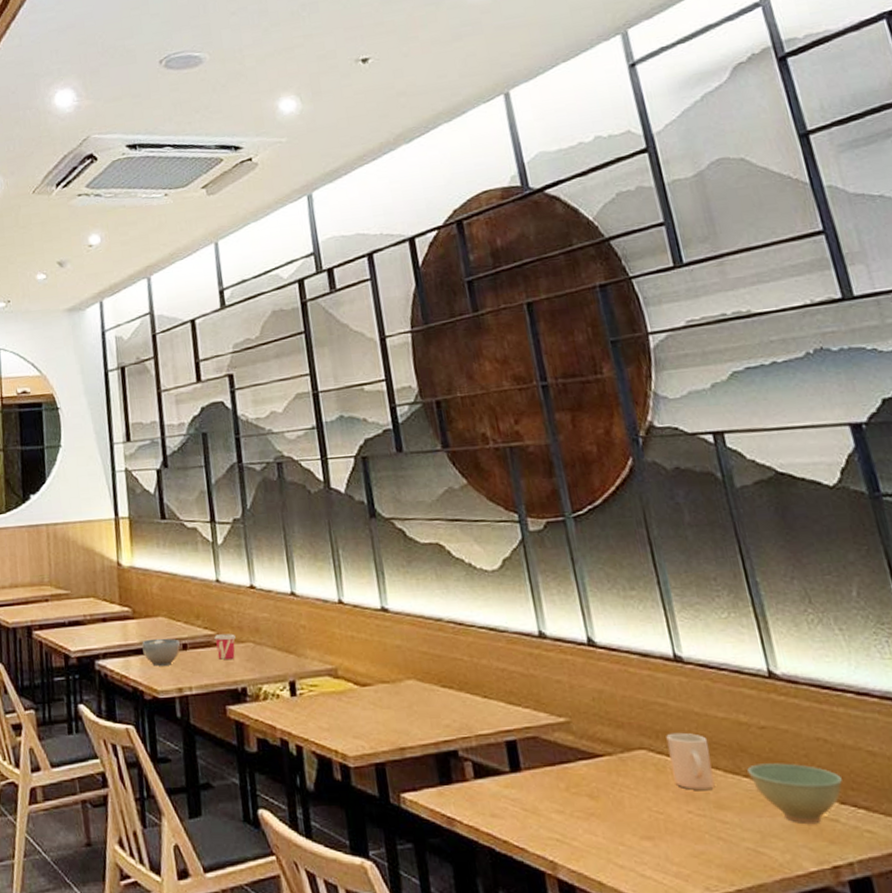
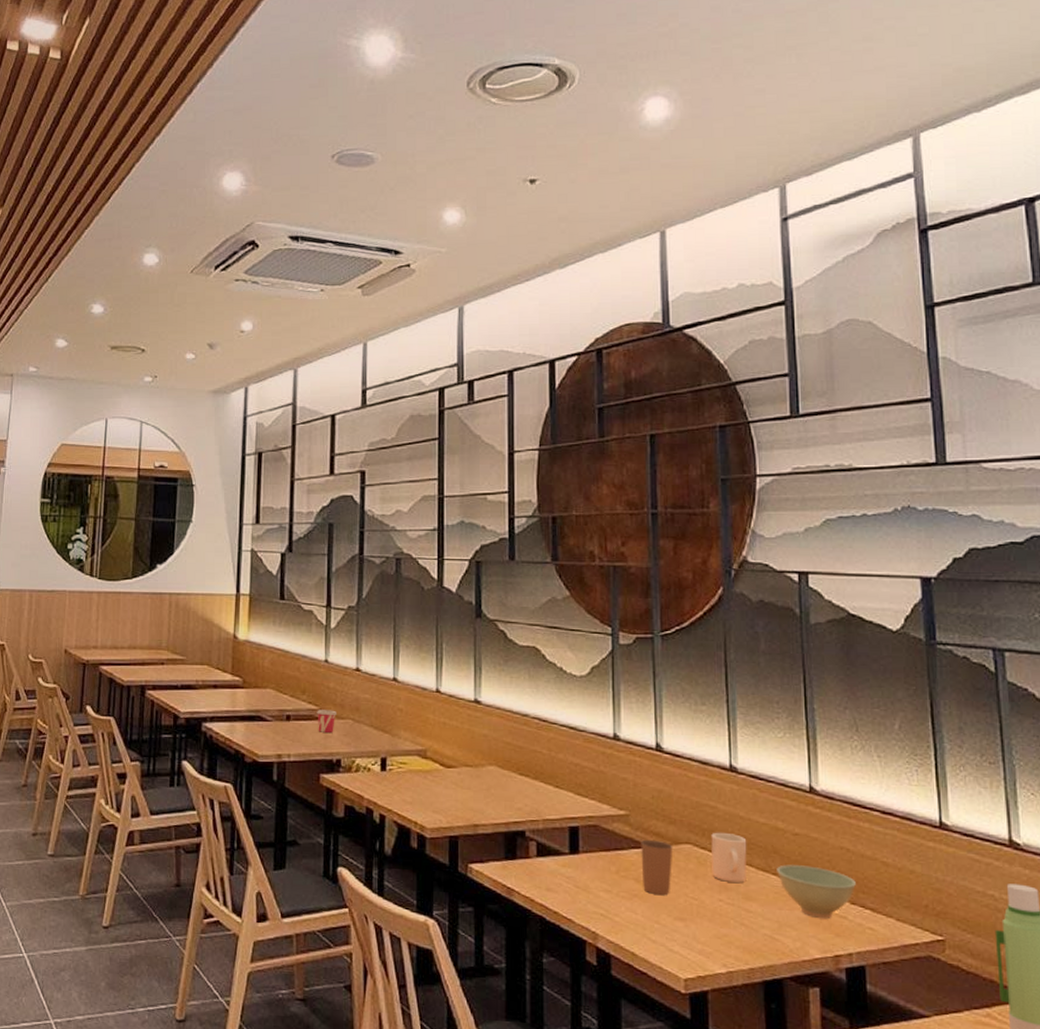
soup bowl: present [142,638,180,666] -> none [248,708,284,733]
cup: none [588,748,631,811] -> present [641,839,673,895]

